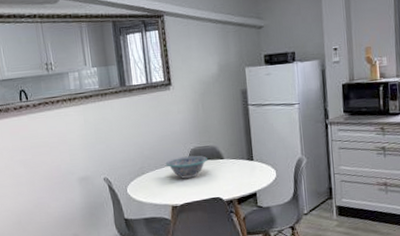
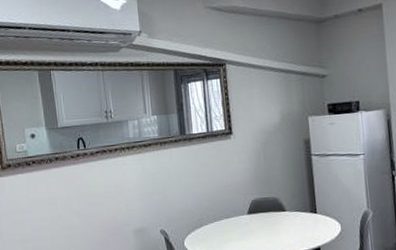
decorative bowl: present [165,155,207,179] -> none [225,207,269,232]

